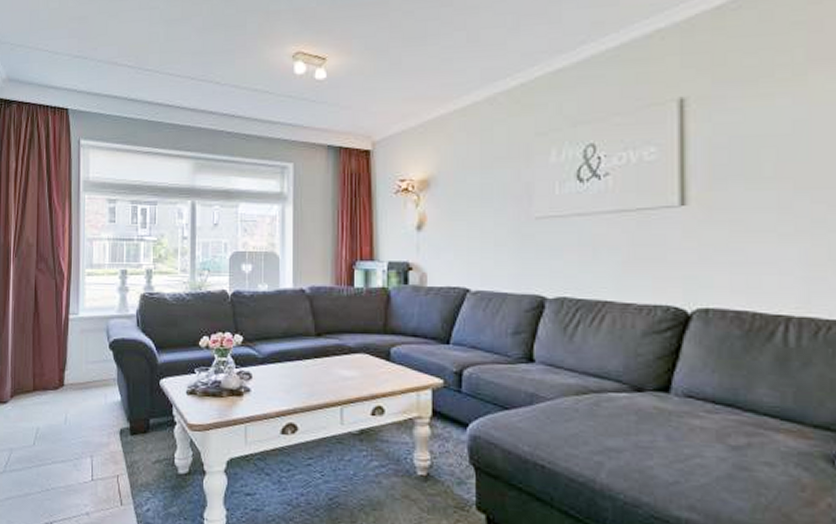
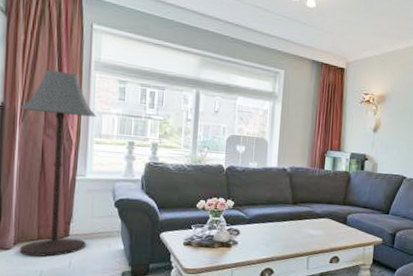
floor lamp: none [13,196,87,412] -> present [19,69,97,257]

